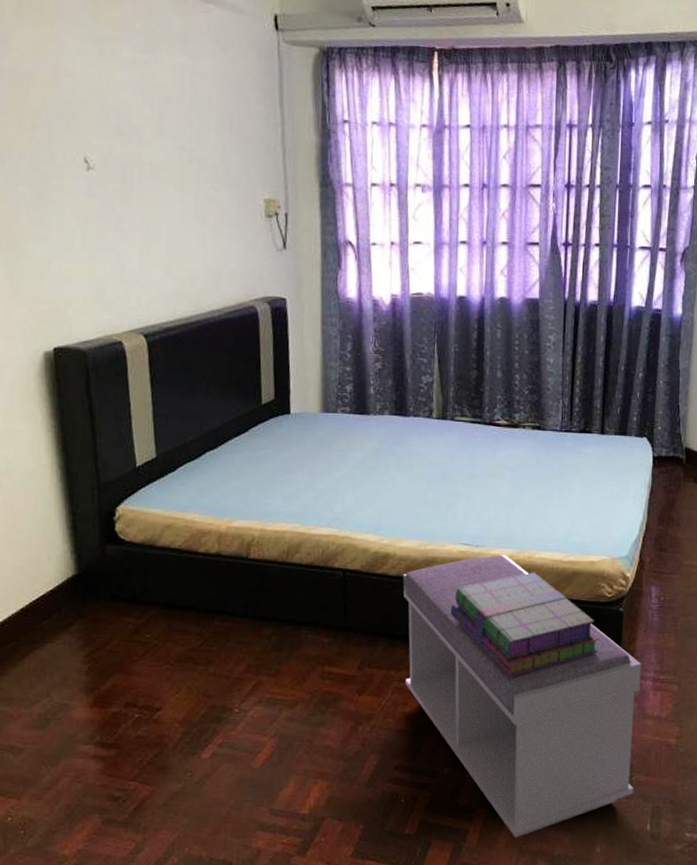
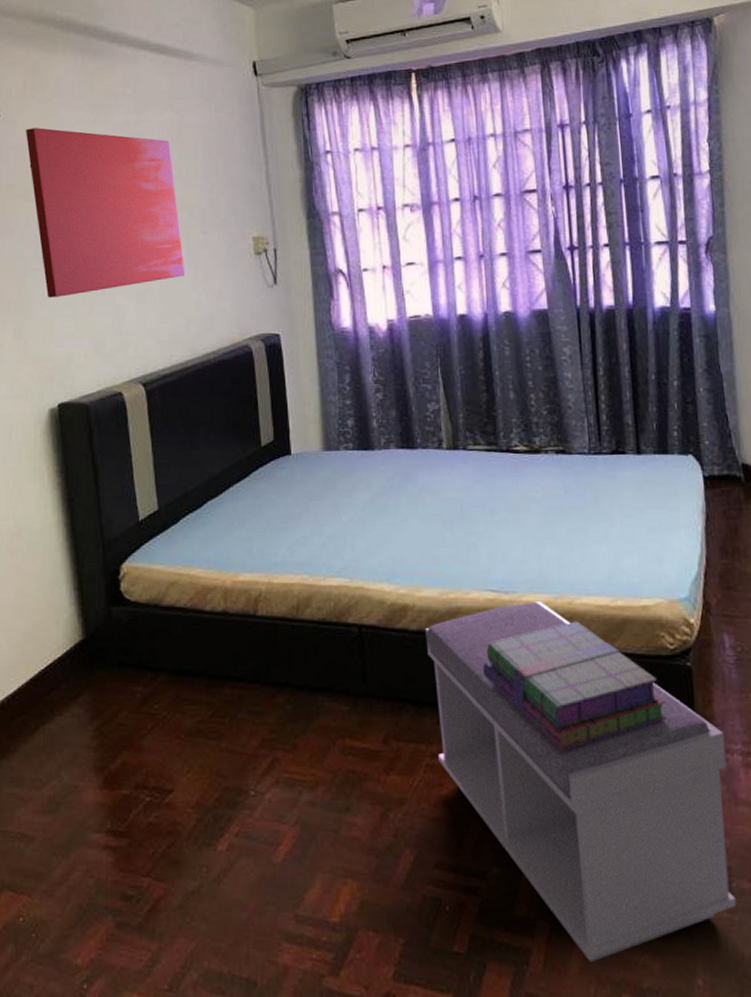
wall art: none [21,51,193,239] -> present [26,128,186,298]

